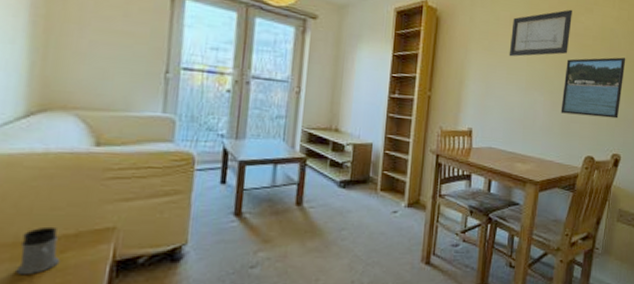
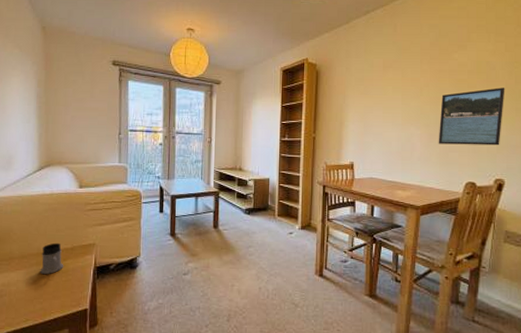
wall art: present [509,9,572,57] -> none [384,49,445,98]

